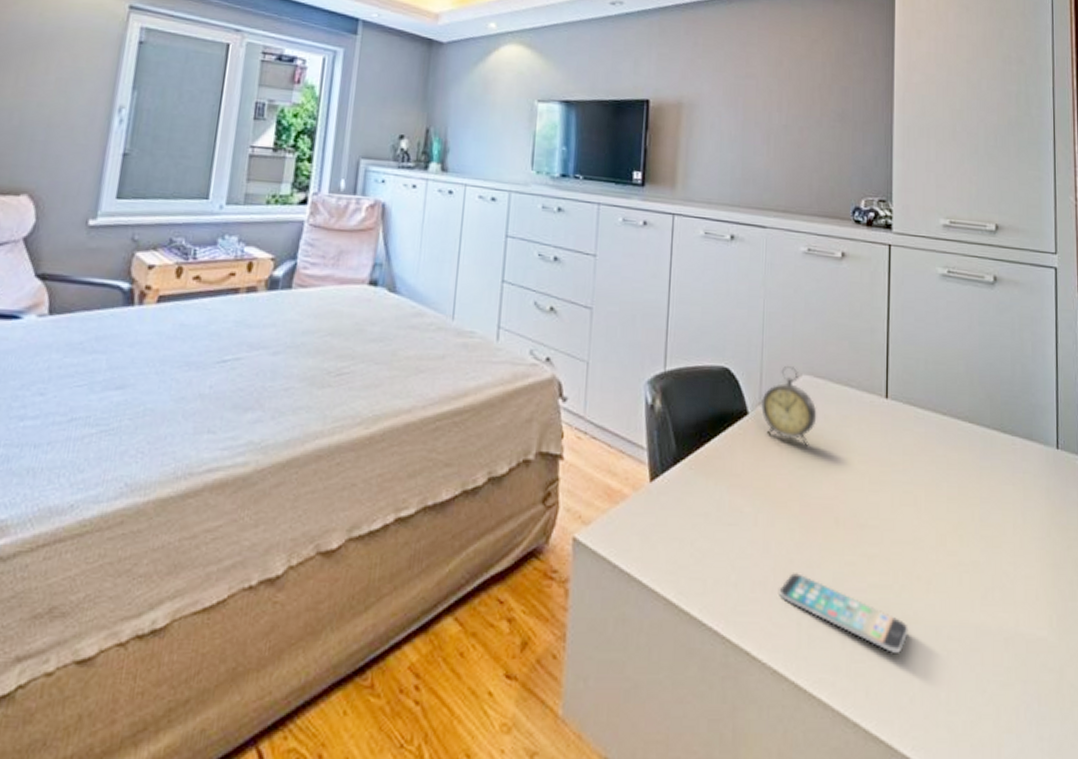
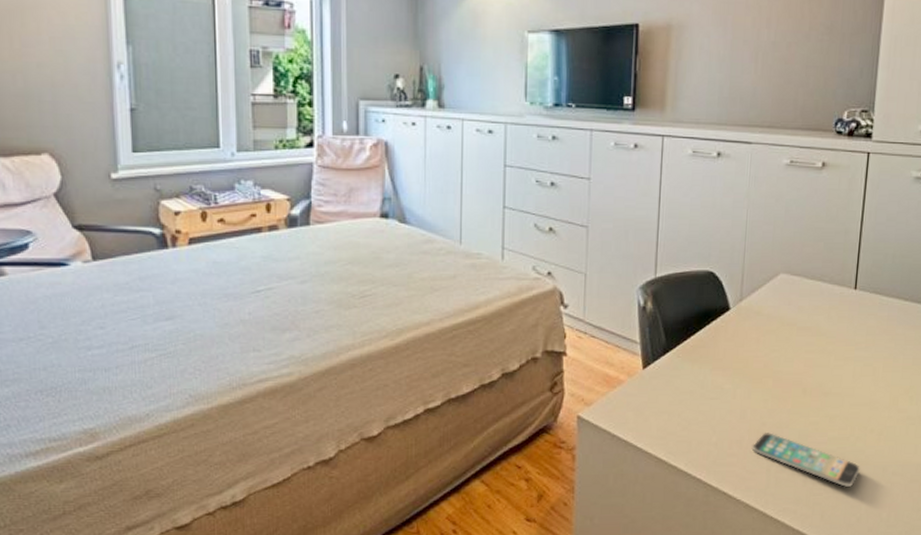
alarm clock: present [760,365,817,446] -> none [741,266,792,333]

